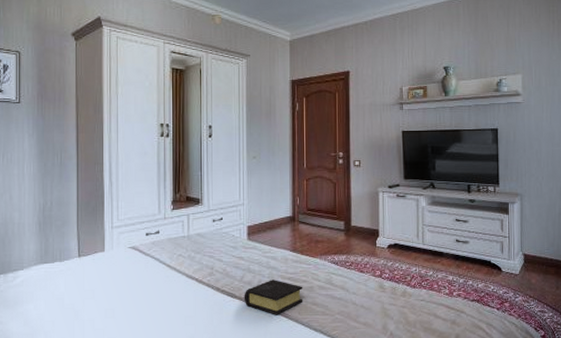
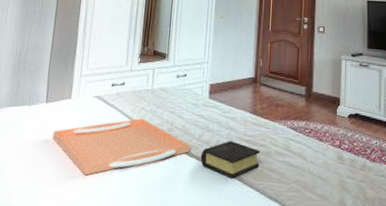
serving tray: none [90,265,233,325] -> present [52,118,191,176]

